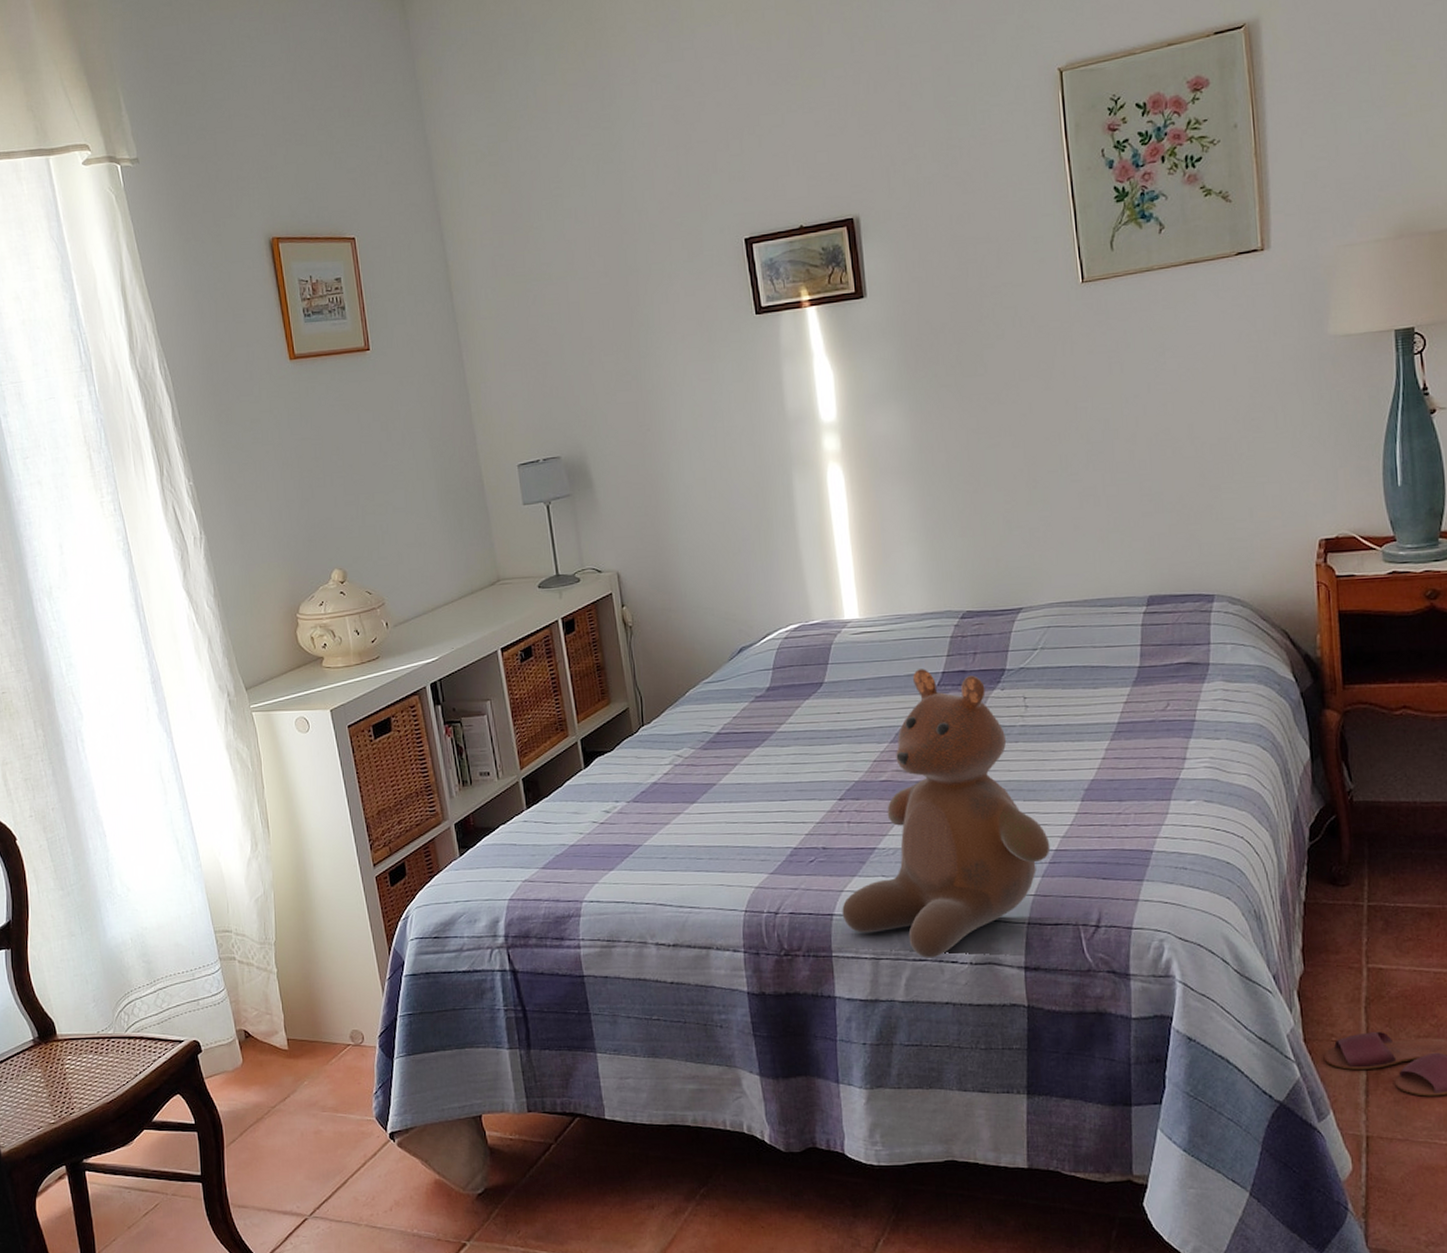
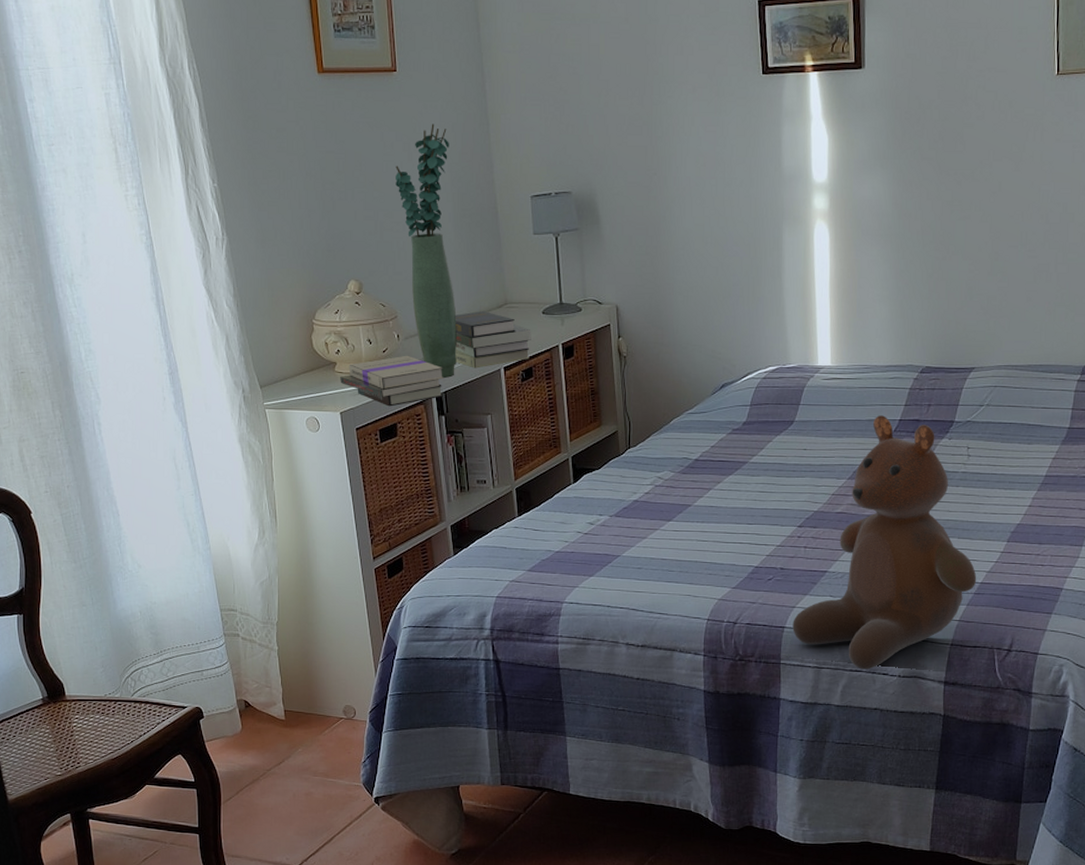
books: none [328,643,438,700] -> present [340,355,444,407]
vase: none [374,400,450,666] -> present [396,124,457,379]
books: none [446,590,528,652] -> present [455,311,531,369]

